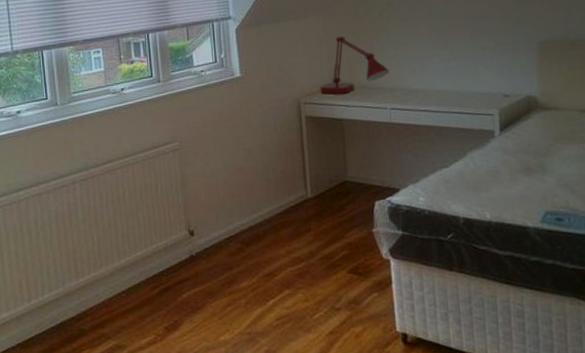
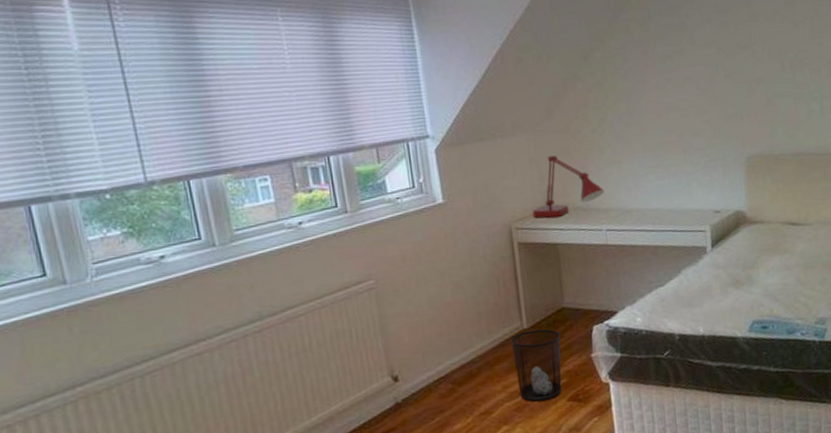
waste bin: none [295,200,343,270] -> present [510,329,562,402]

